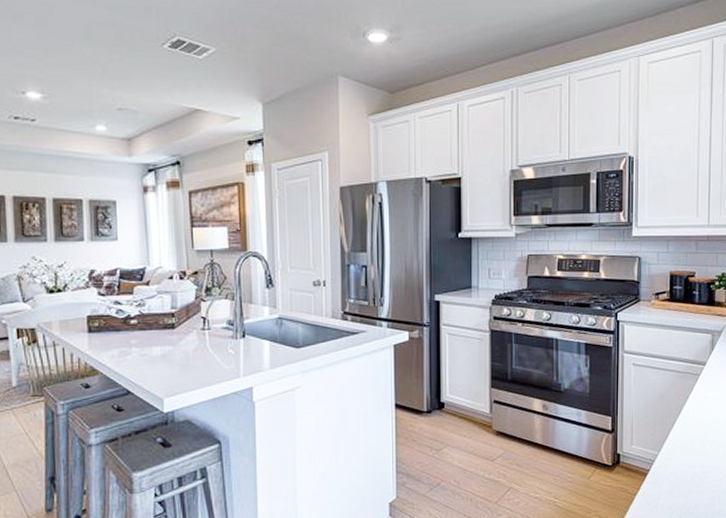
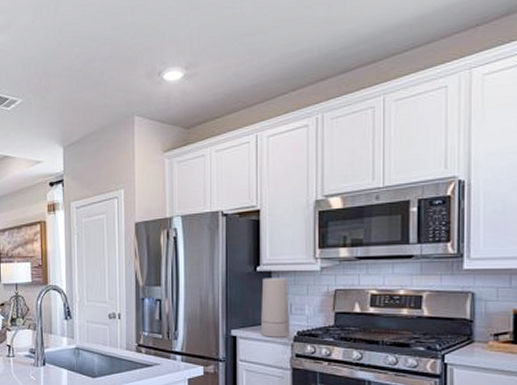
canister: none [462,244,488,301] -> present [261,278,290,337]

